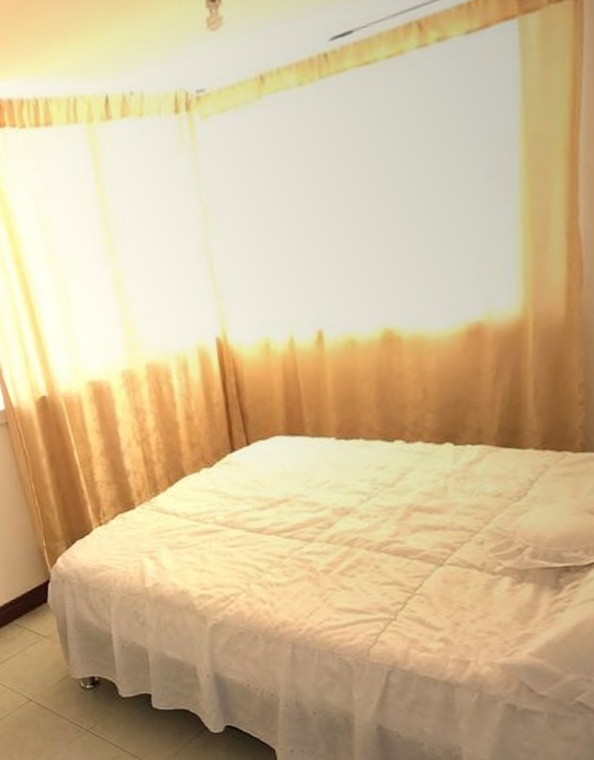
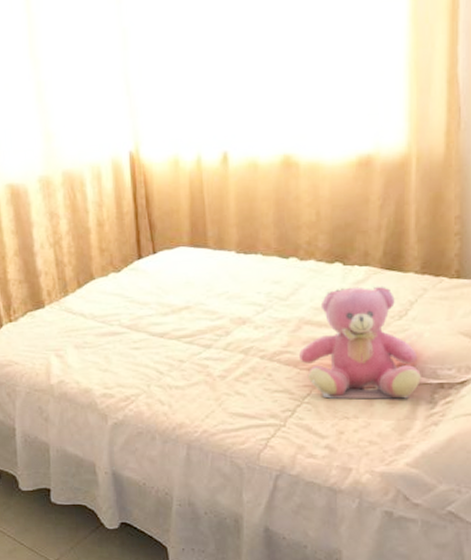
teddy bear: none [409,465,544,589] -> present [299,286,421,399]

